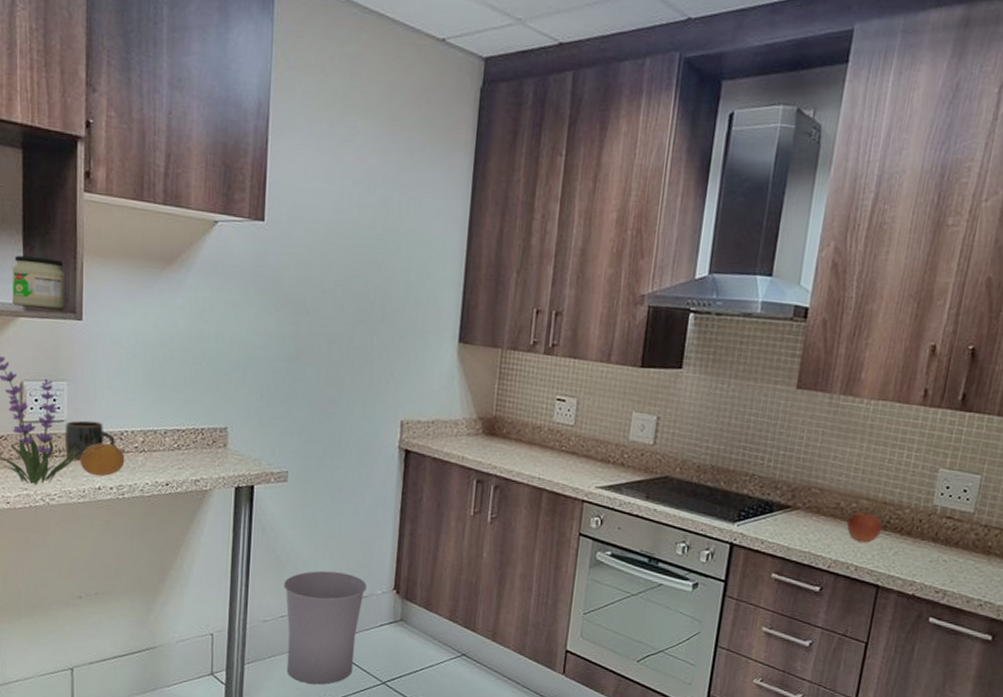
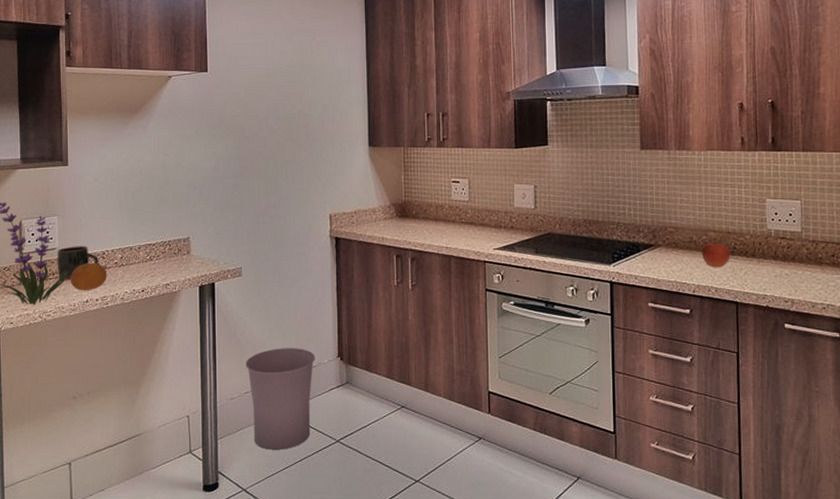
jar: present [12,256,66,310] -> none [11,121,54,161]

